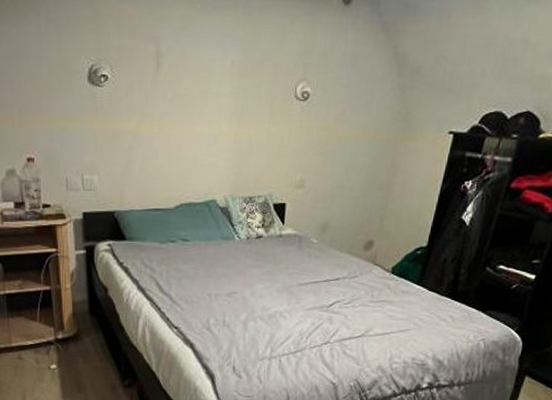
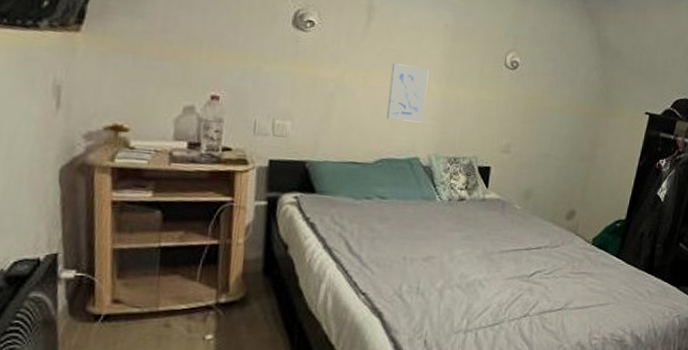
wall art: none [183,108,219,165] -> present [386,63,429,123]

